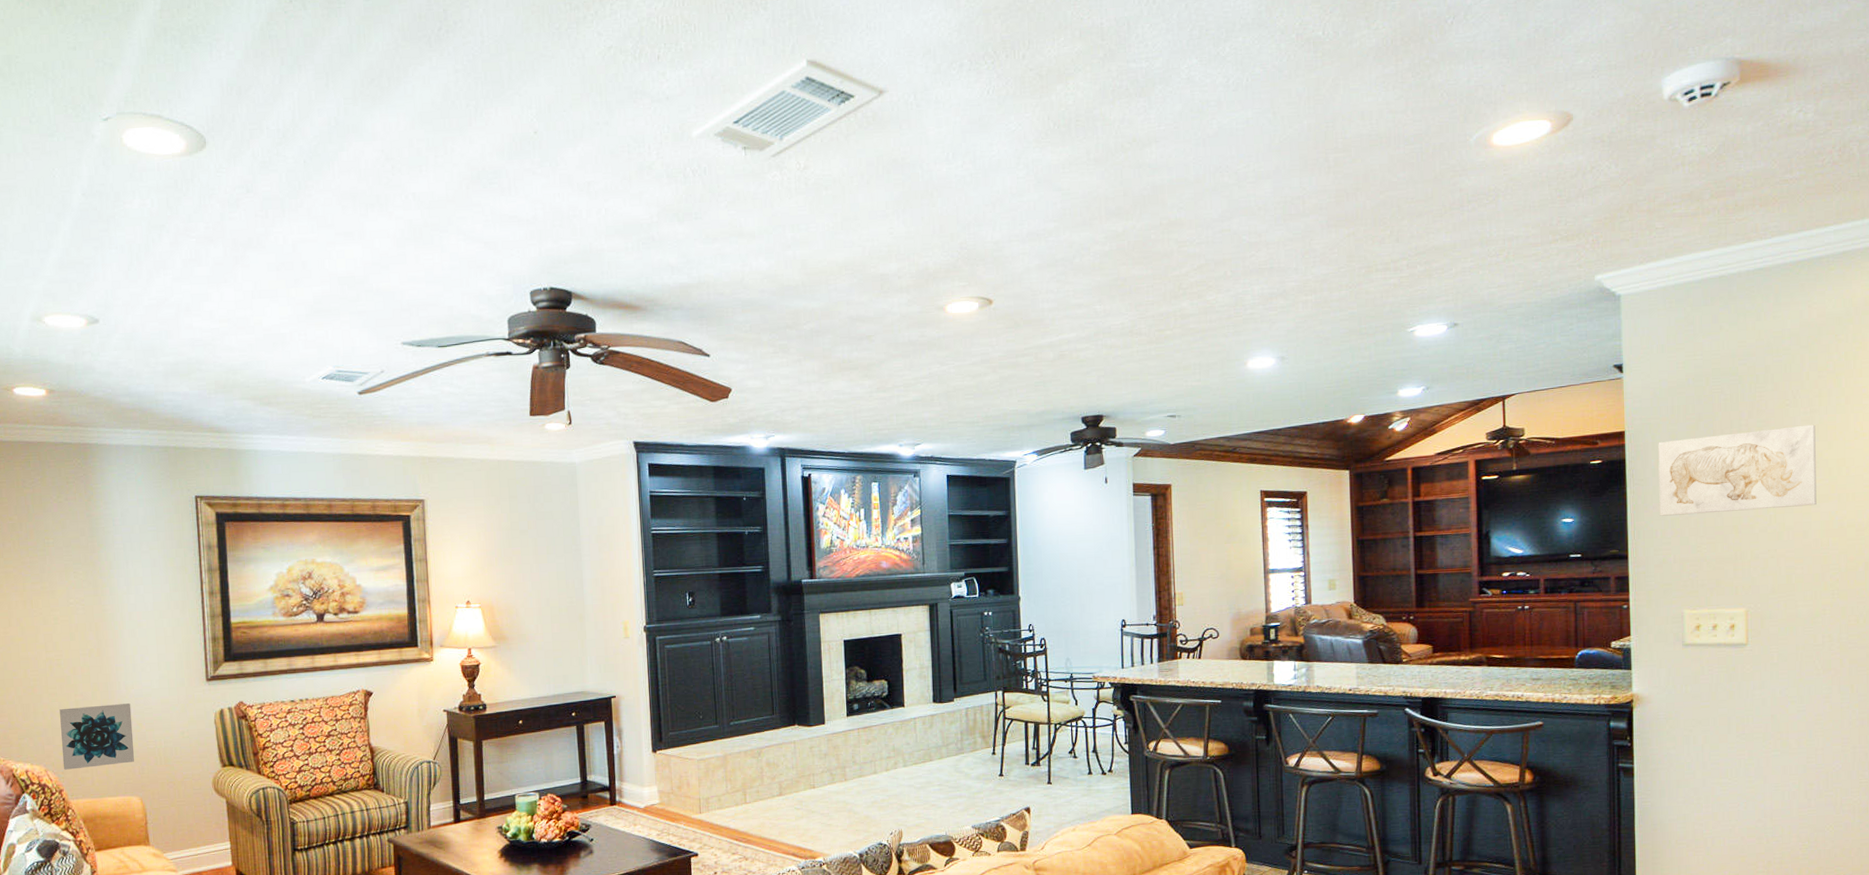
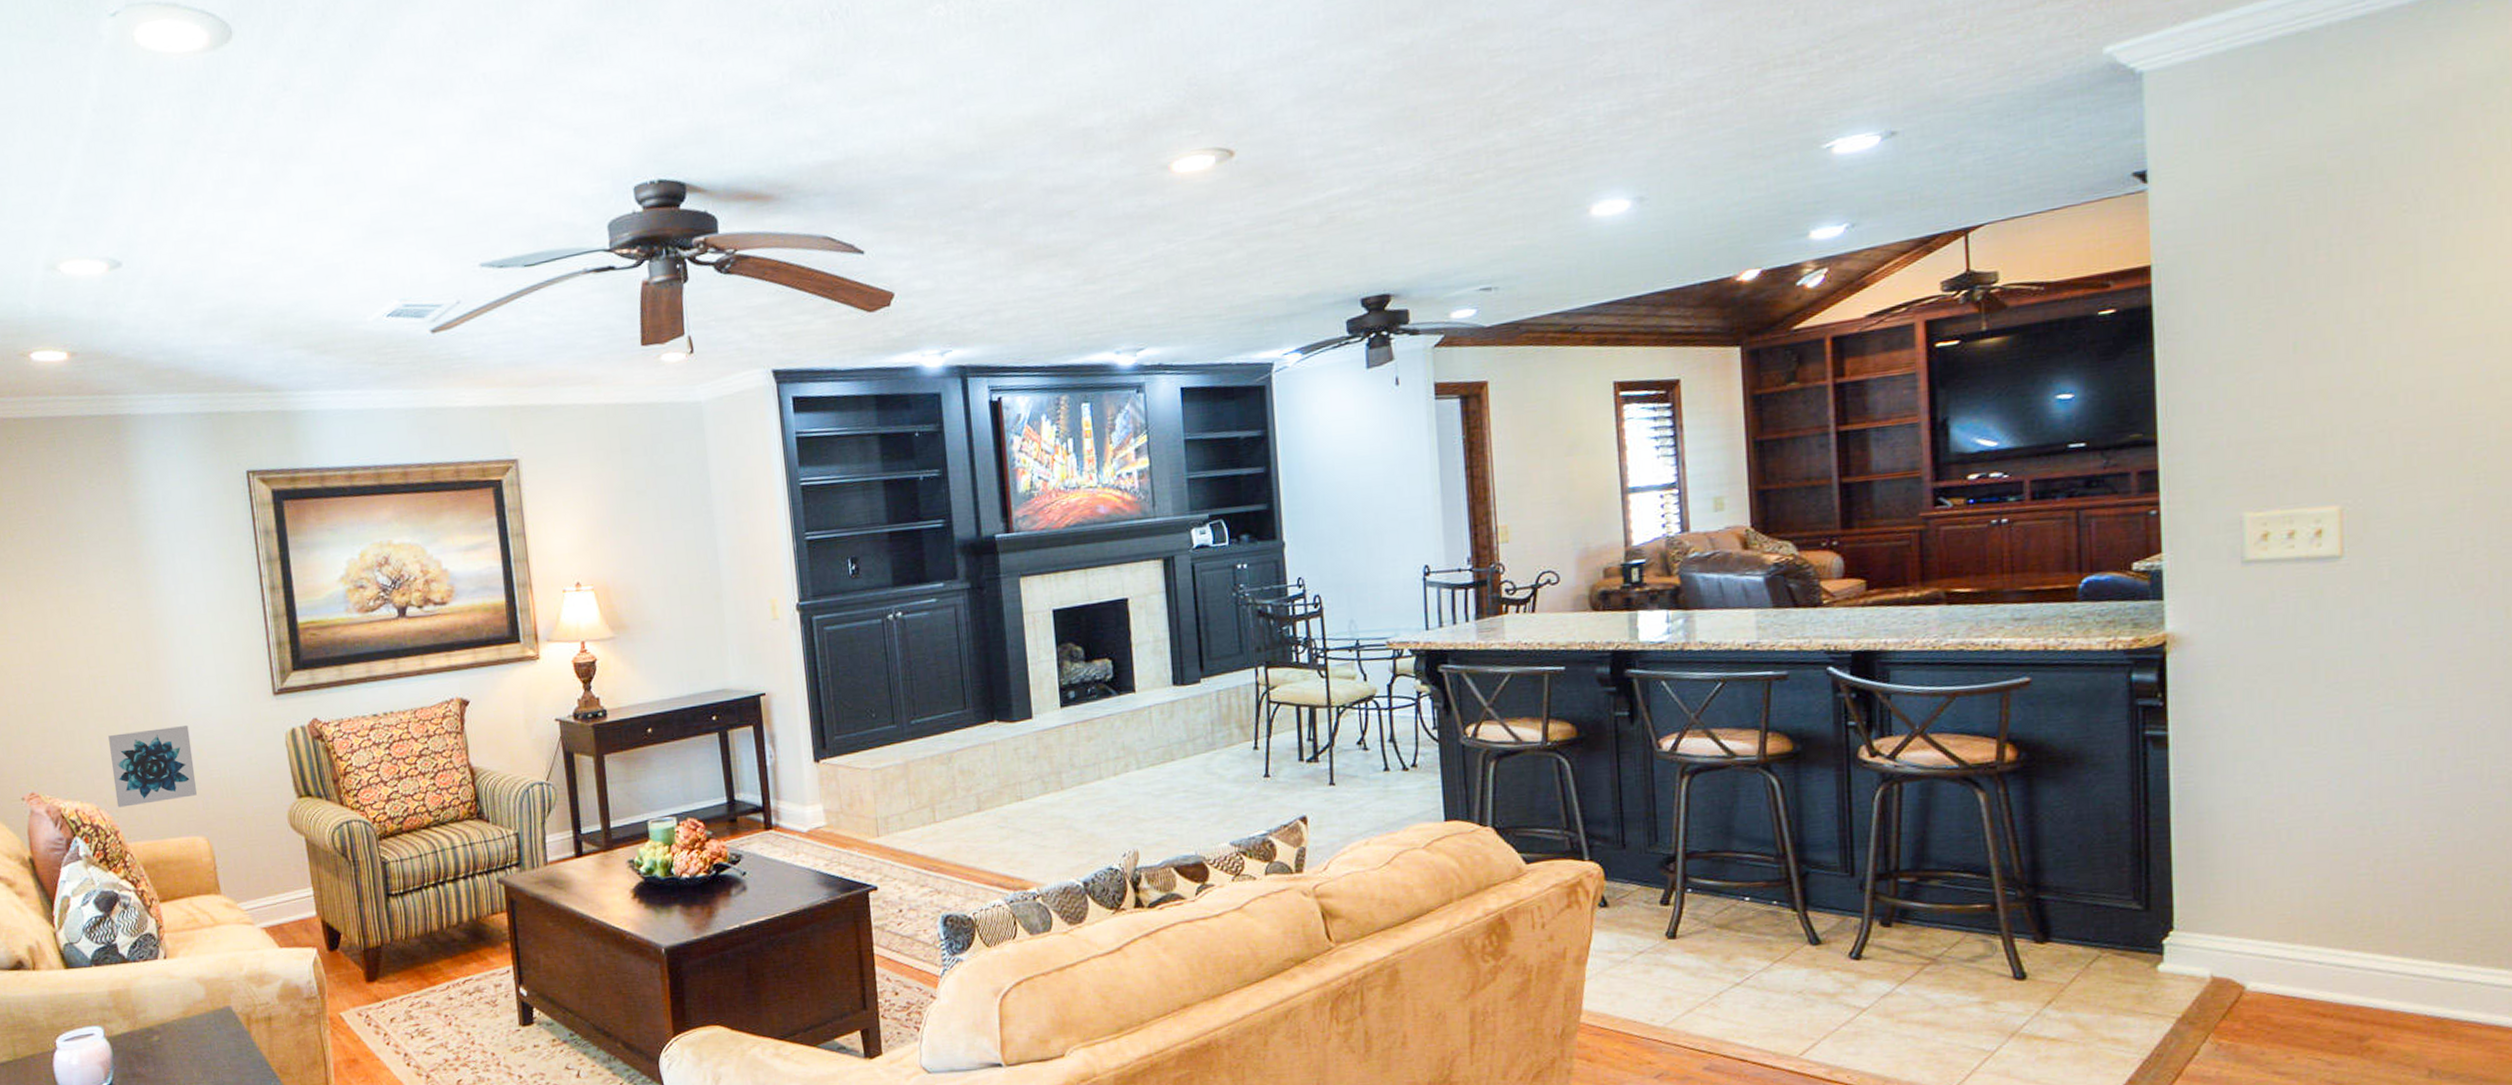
wall art: present [1658,424,1817,516] -> none [2202,236,2451,383]

